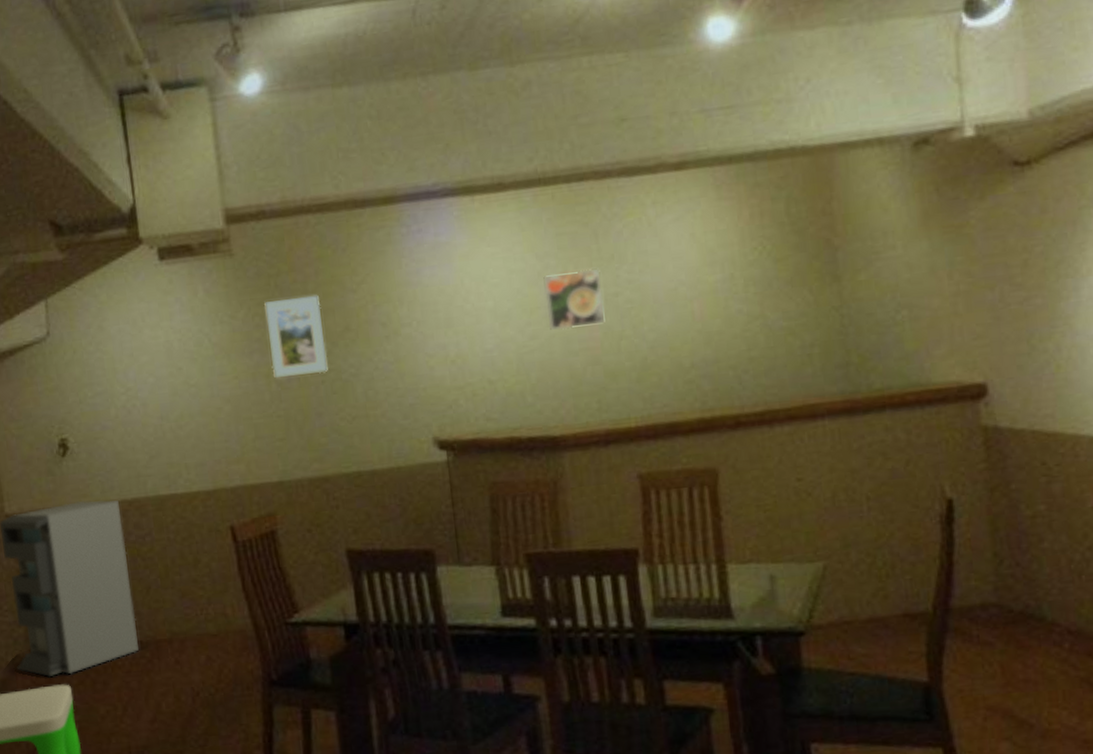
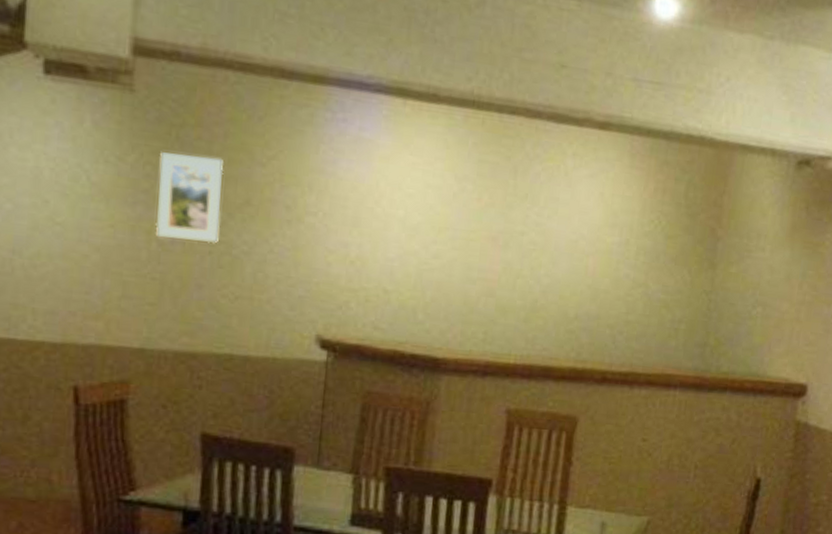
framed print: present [543,268,605,330] -> none [453,198,512,259]

